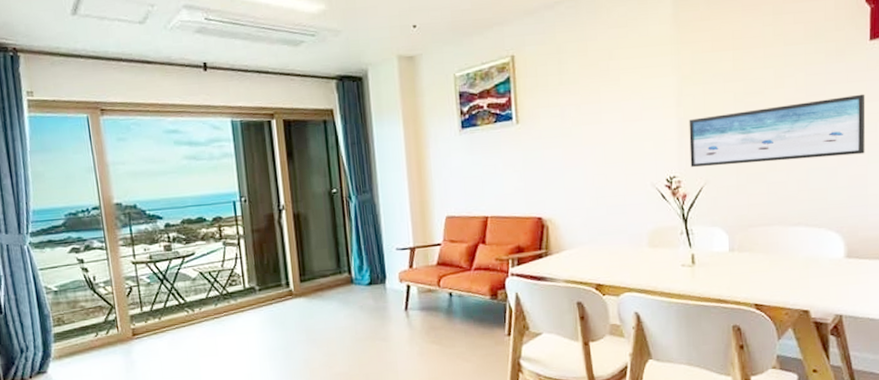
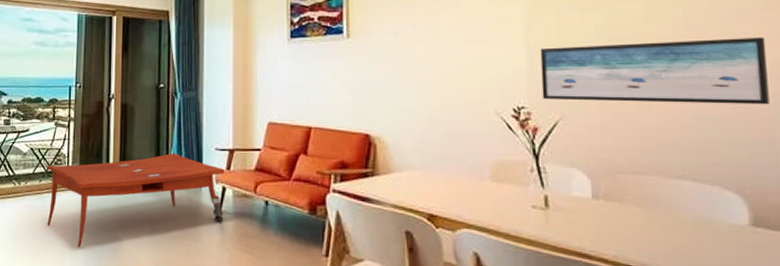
coffee table: none [220,257,411,364] -> present [46,152,225,247]

